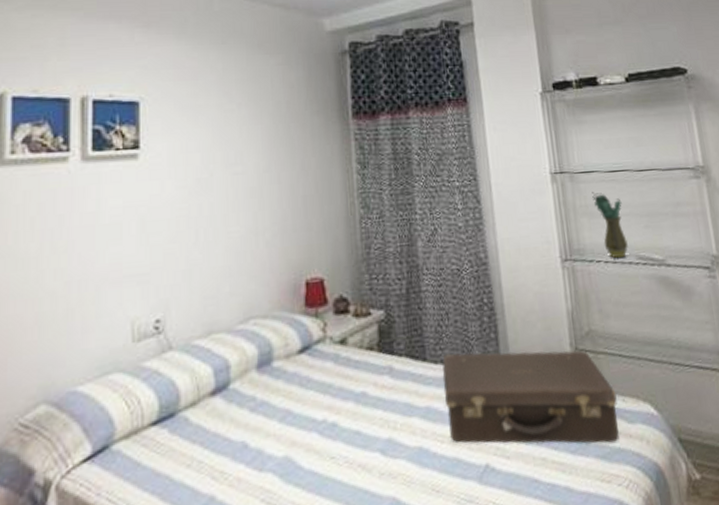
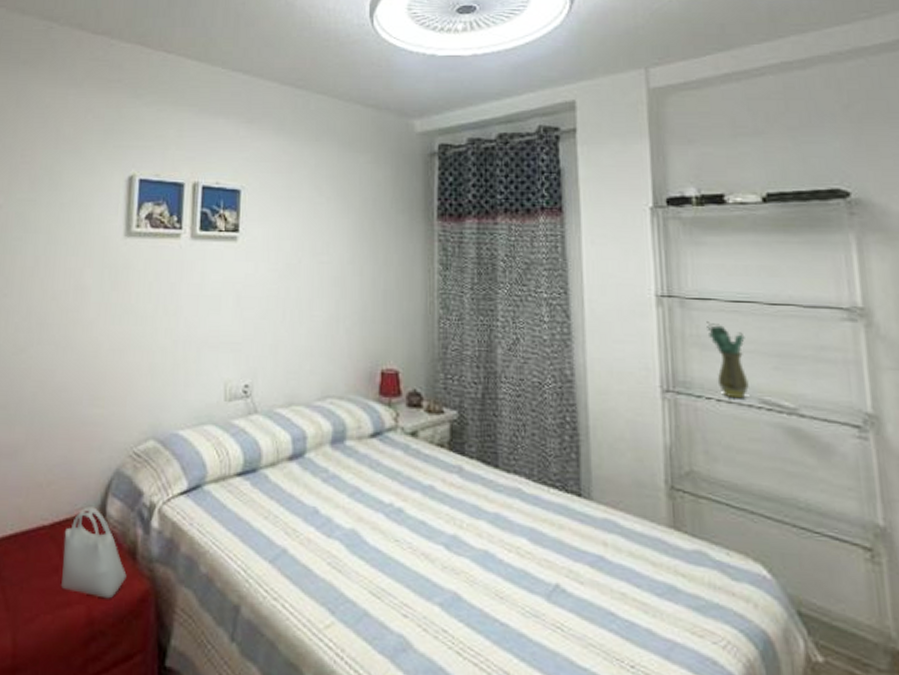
suitcase: present [441,350,619,443] -> none [514,465,719,596]

